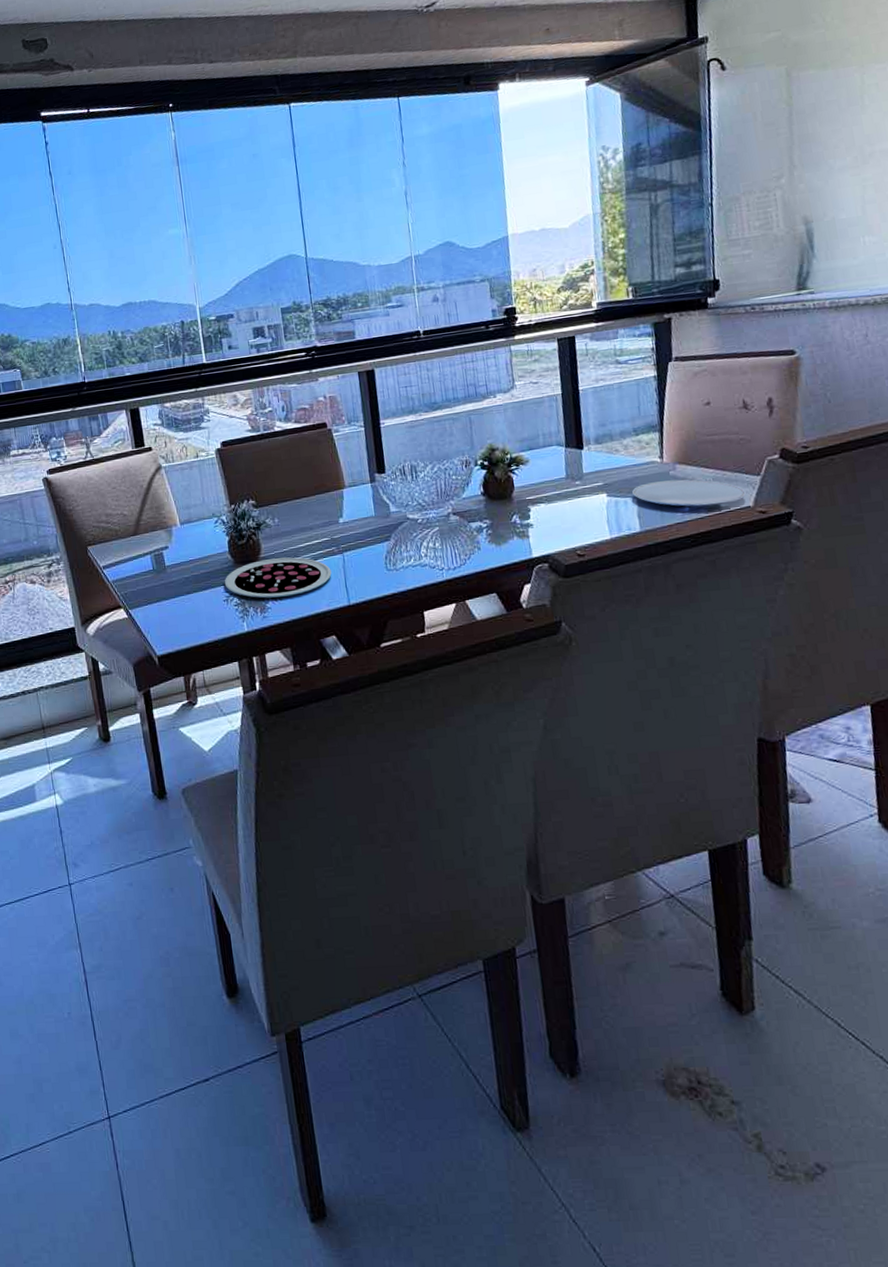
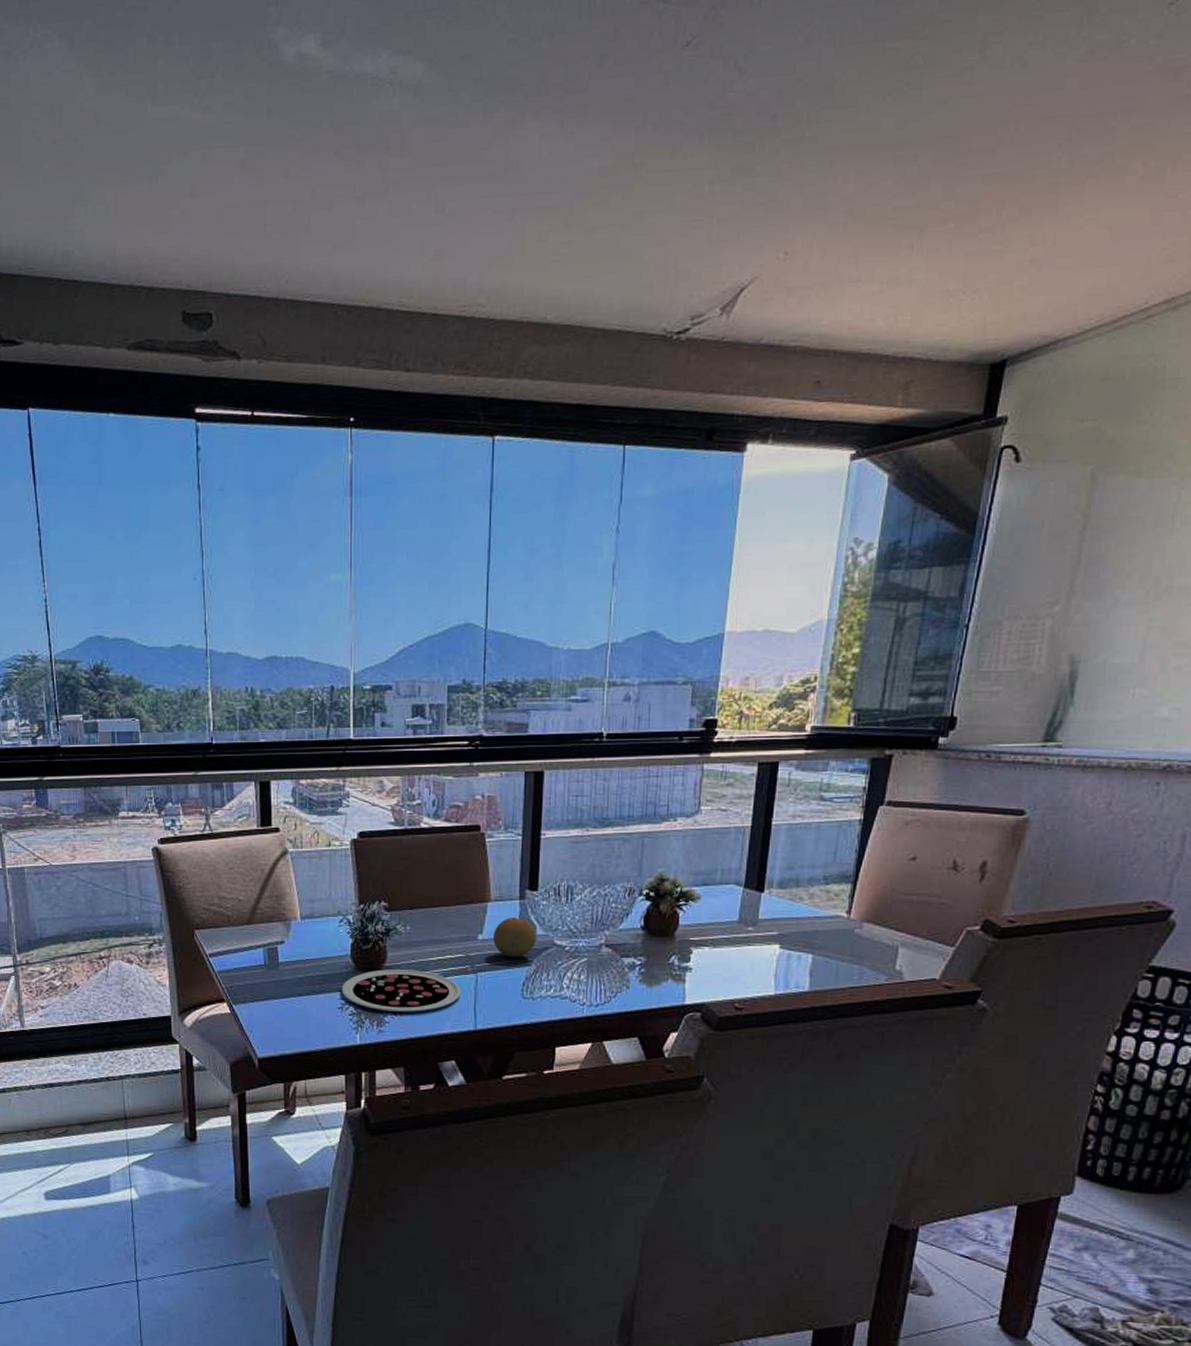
fruit: none [352,498,391,535] -> present [493,917,536,957]
plate: present [632,479,747,507] -> none [809,939,936,973]

